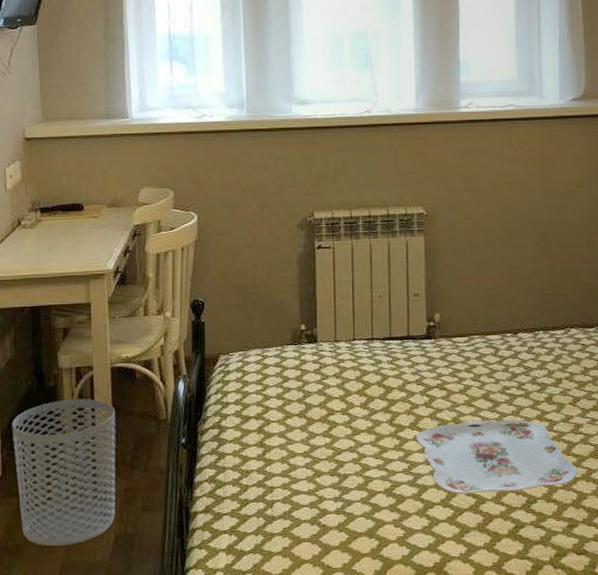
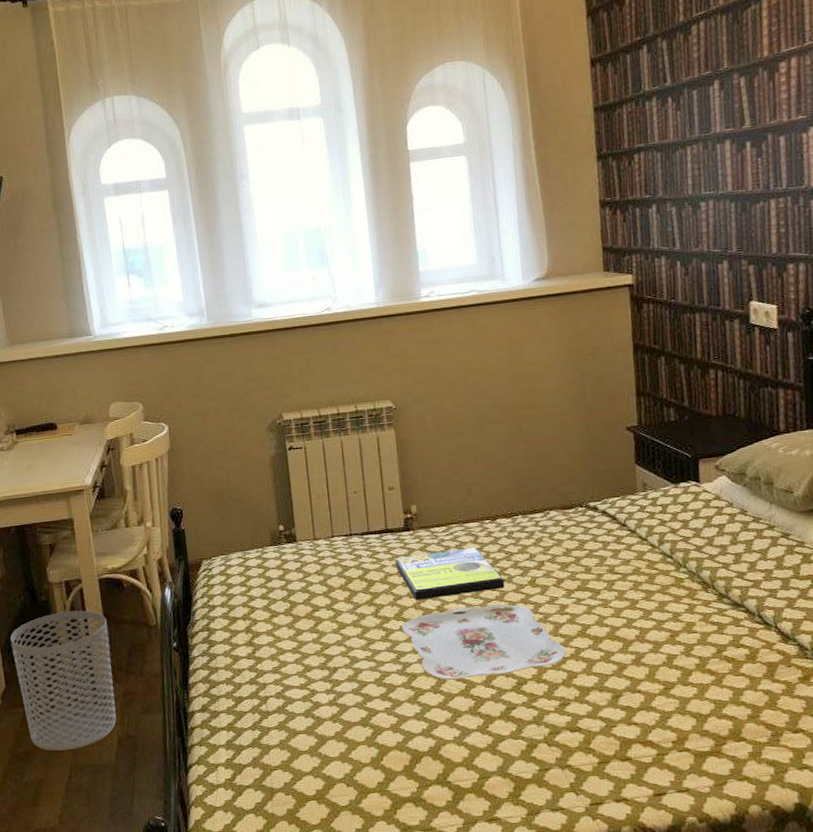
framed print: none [414,360,522,410] -> present [394,548,505,601]

